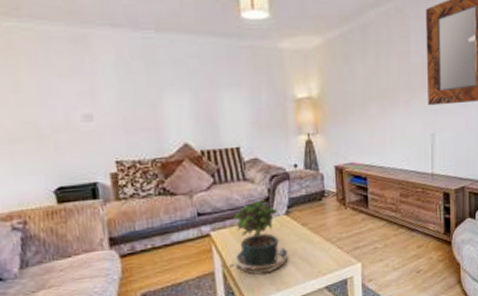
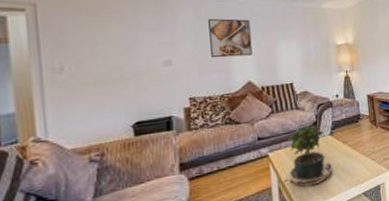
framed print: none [133,61,189,113] -> present [208,19,253,58]

